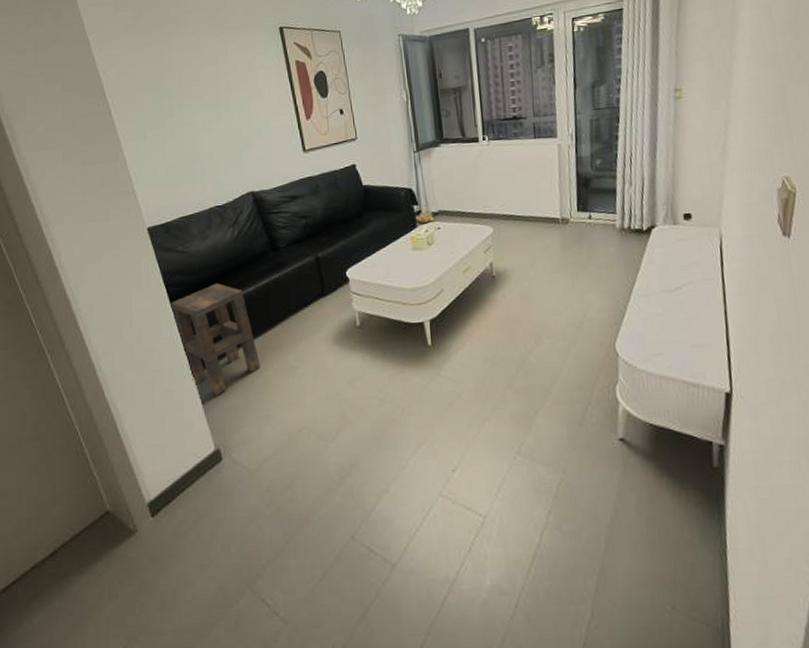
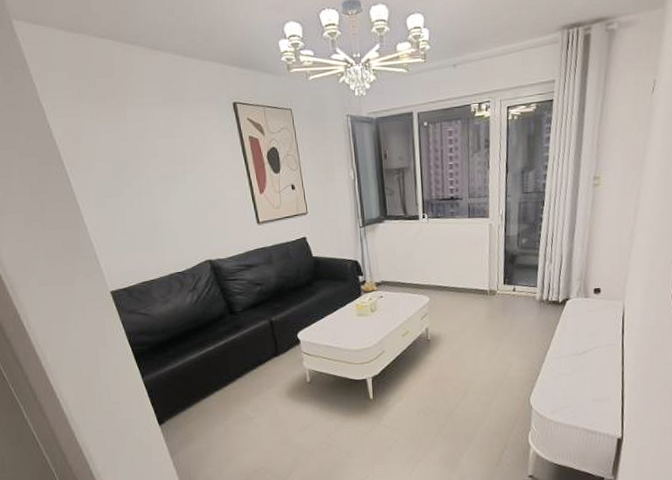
side table: present [169,283,261,396] -> none [135,342,221,442]

